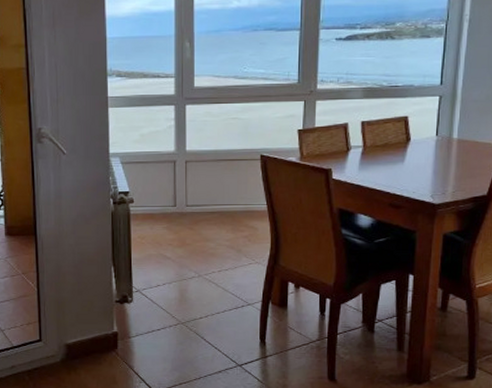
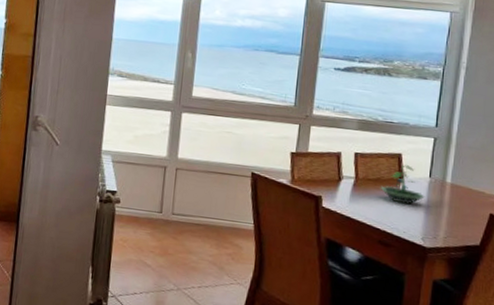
terrarium: none [388,127,433,165] -> present [380,165,425,205]

